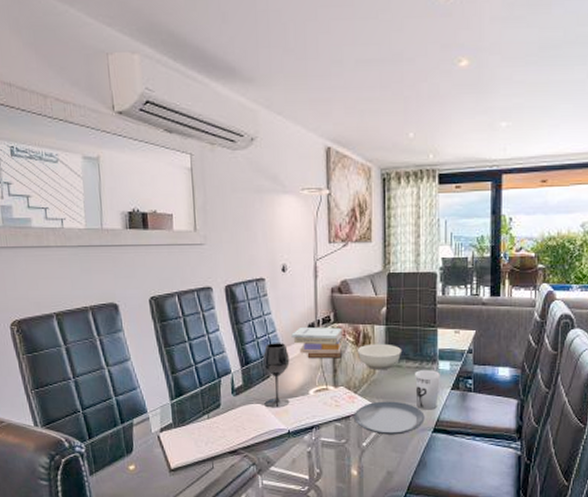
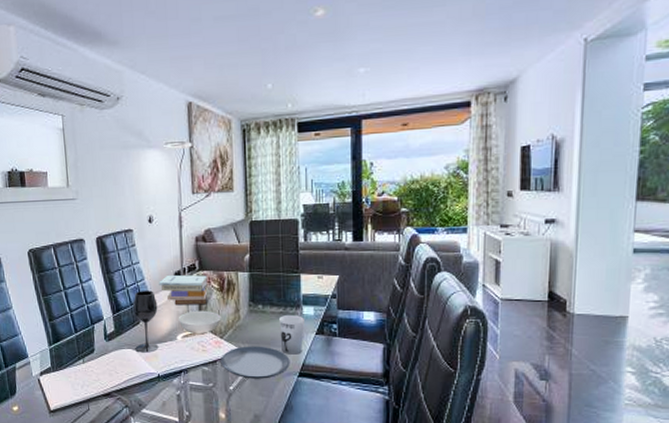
bowl: none [310,364,356,389] -> present [178,310,221,335]
bowl: present [357,343,402,370] -> none [222,290,266,316]

